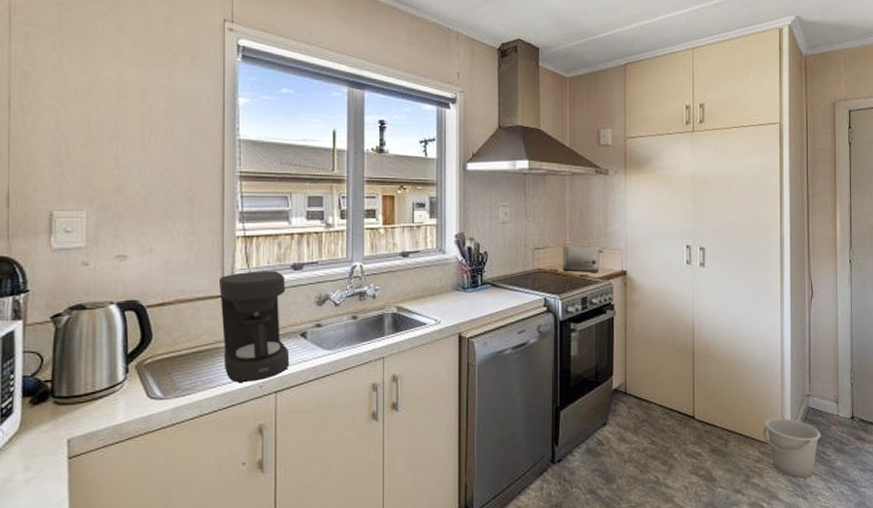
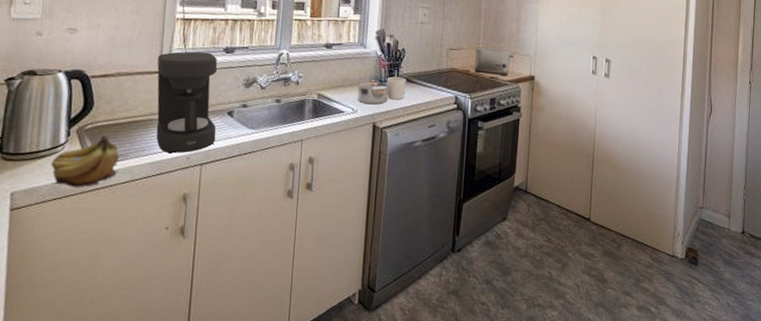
fruit: none [110,370,185,429] -> present [51,136,120,188]
cooking pot: none [438,286,472,314] -> present [357,79,388,105]
mug: none [470,282,491,307] -> present [386,76,406,100]
bucket: present [762,418,822,478] -> none [654,227,712,287]

